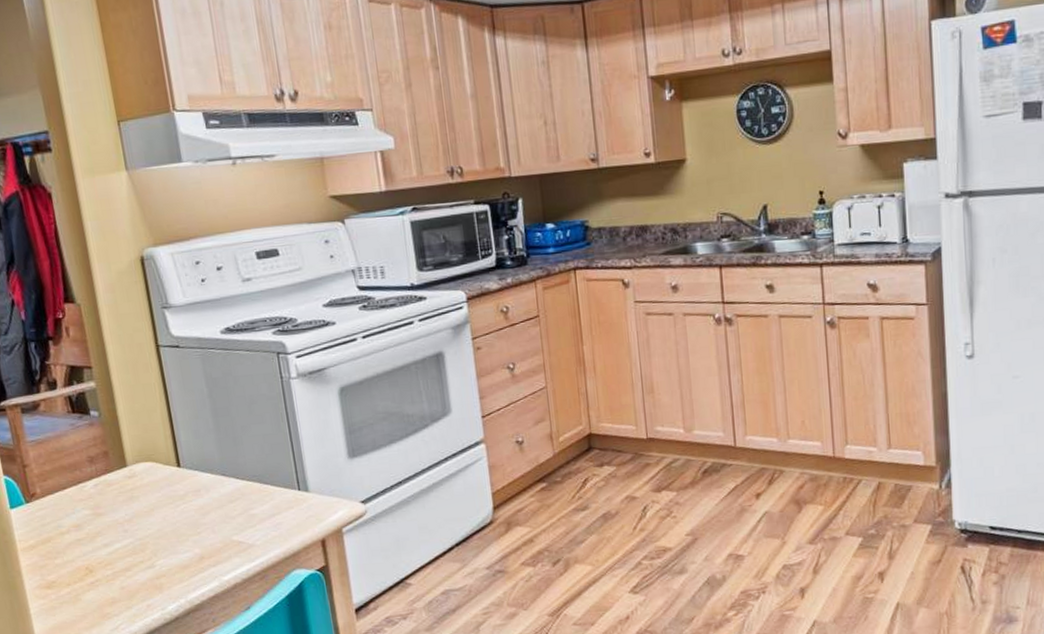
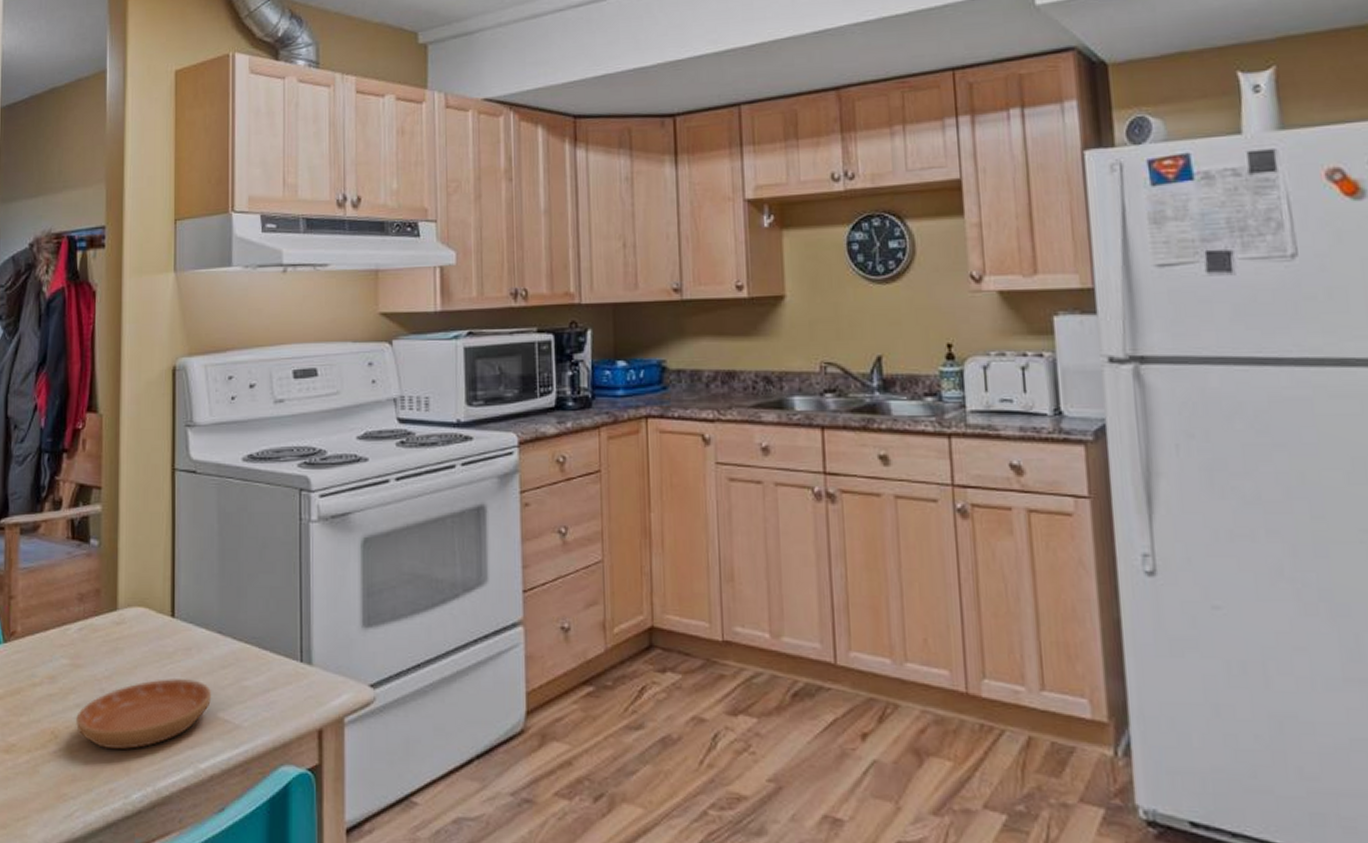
saucer: none [106,514,225,575] -> present [76,679,212,749]

